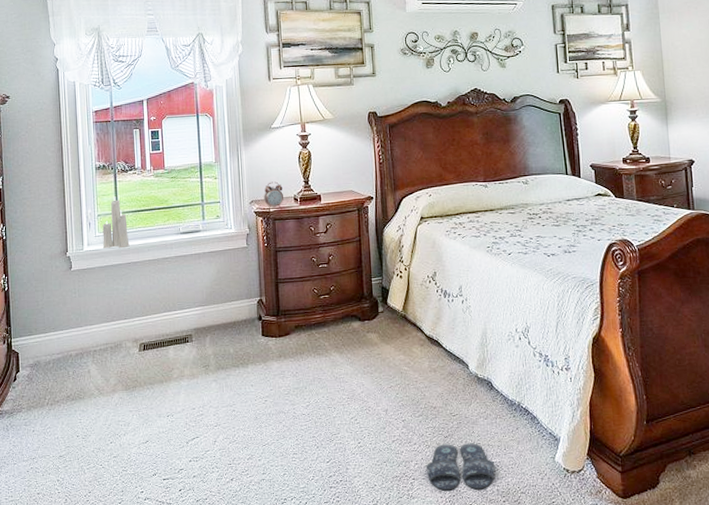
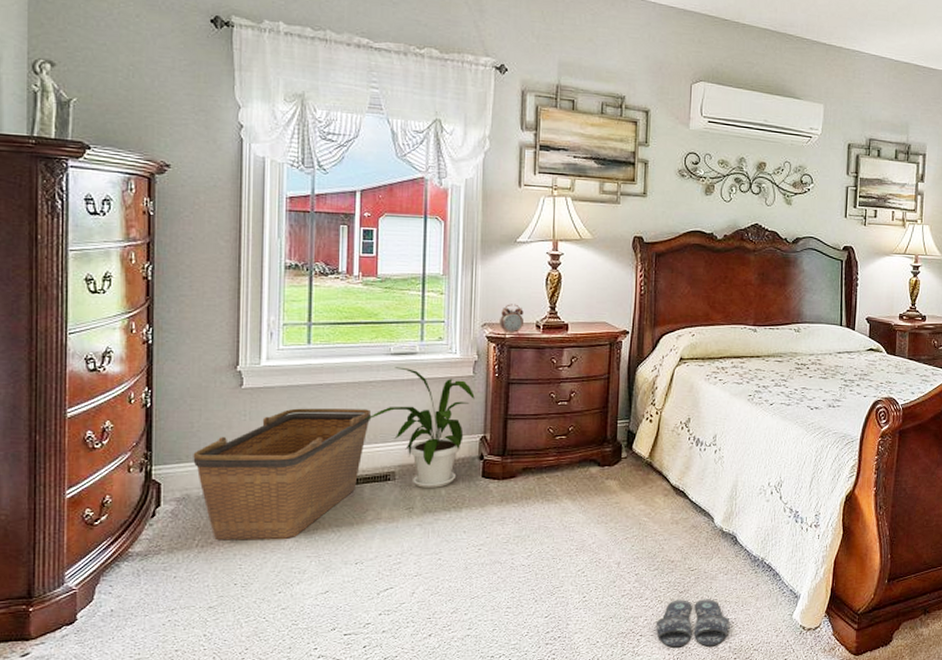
bicycle basket: none [40,282,170,399] -> present [193,408,372,541]
candle: present [102,196,130,249] -> none [286,303,323,366]
house plant: none [164,244,250,349] -> present [364,367,475,489]

